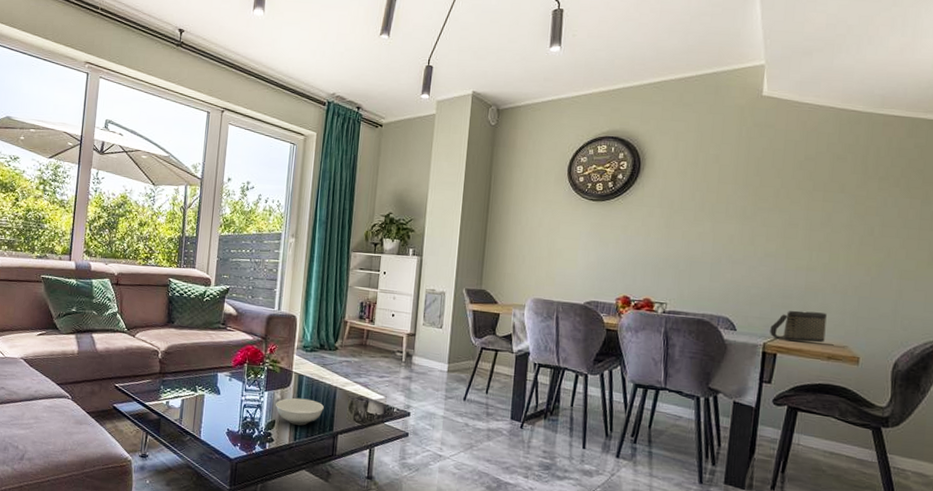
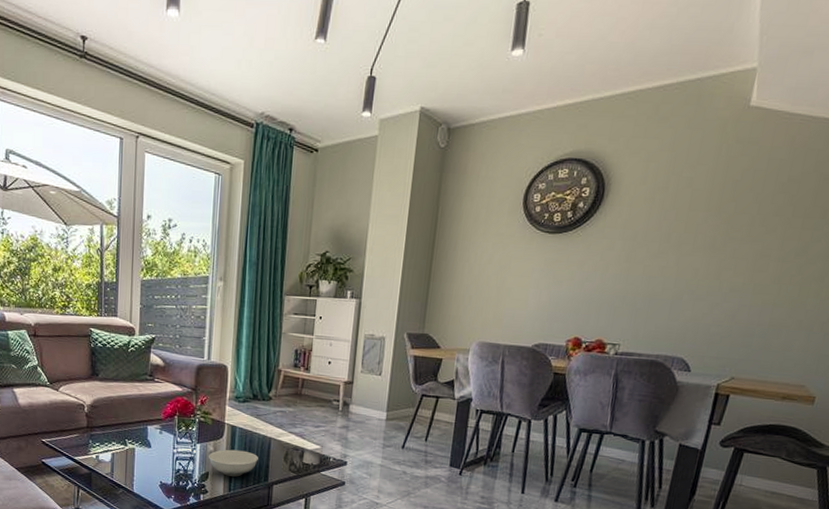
handbag: present [770,310,827,343] -> none [725,349,788,383]

